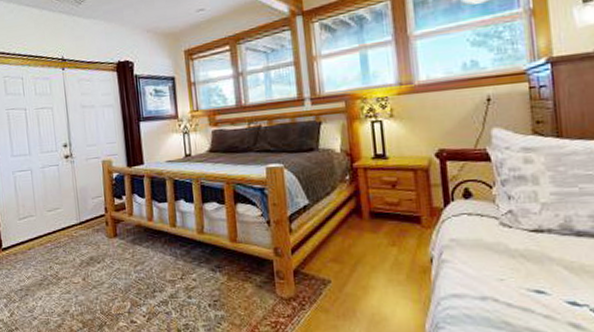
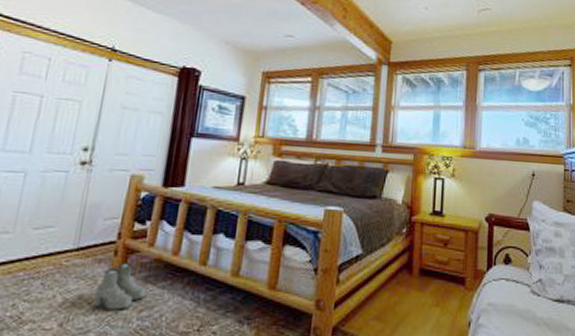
boots: none [100,230,137,267] -> present [93,262,147,310]

